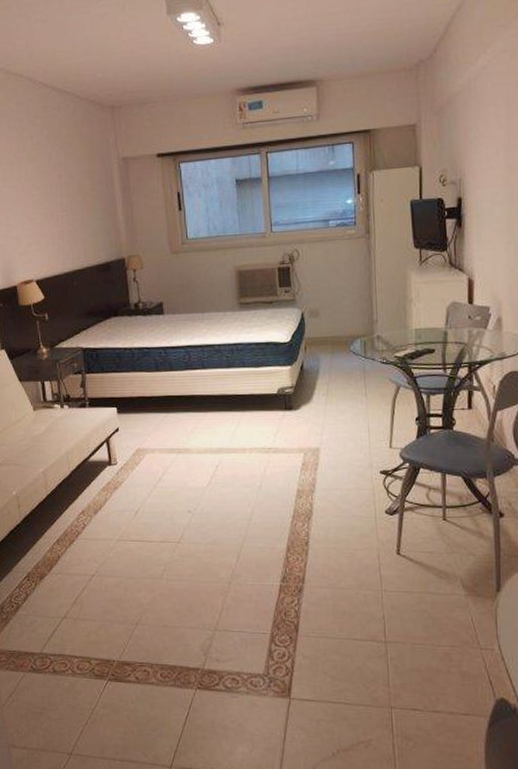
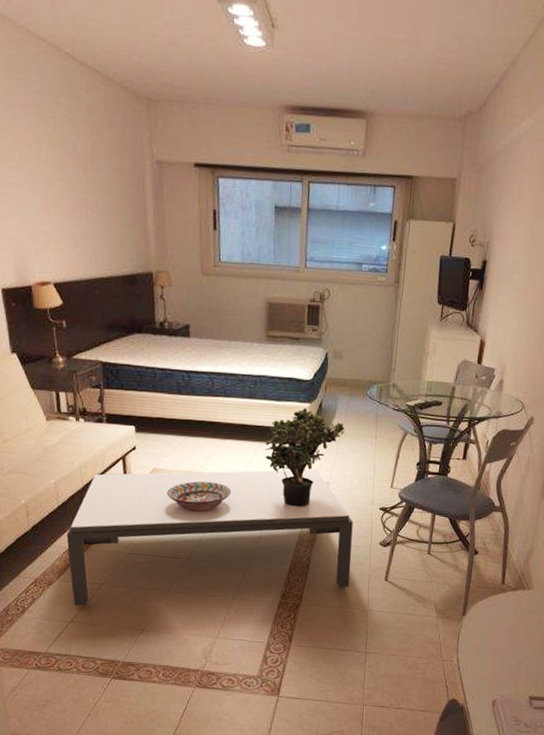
coffee table: none [56,435,357,600] -> present [66,469,353,606]
decorative bowl: none [152,458,218,491] -> present [167,481,232,512]
potted plant: none [248,371,330,477] -> present [265,408,345,507]

